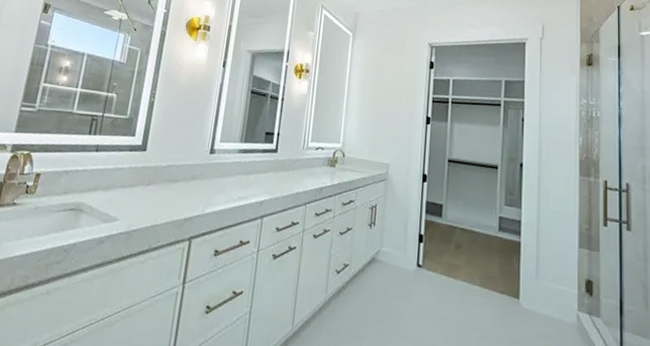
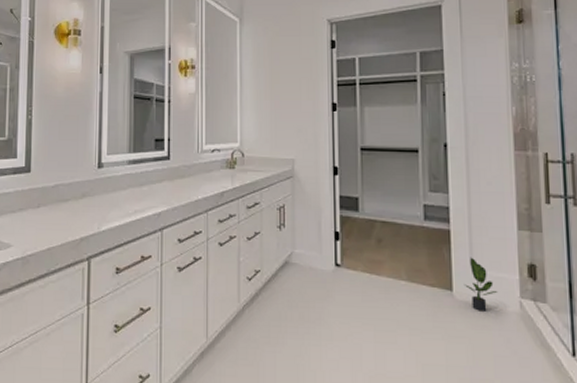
potted plant: none [529,269,559,321] -> present [464,257,498,311]

